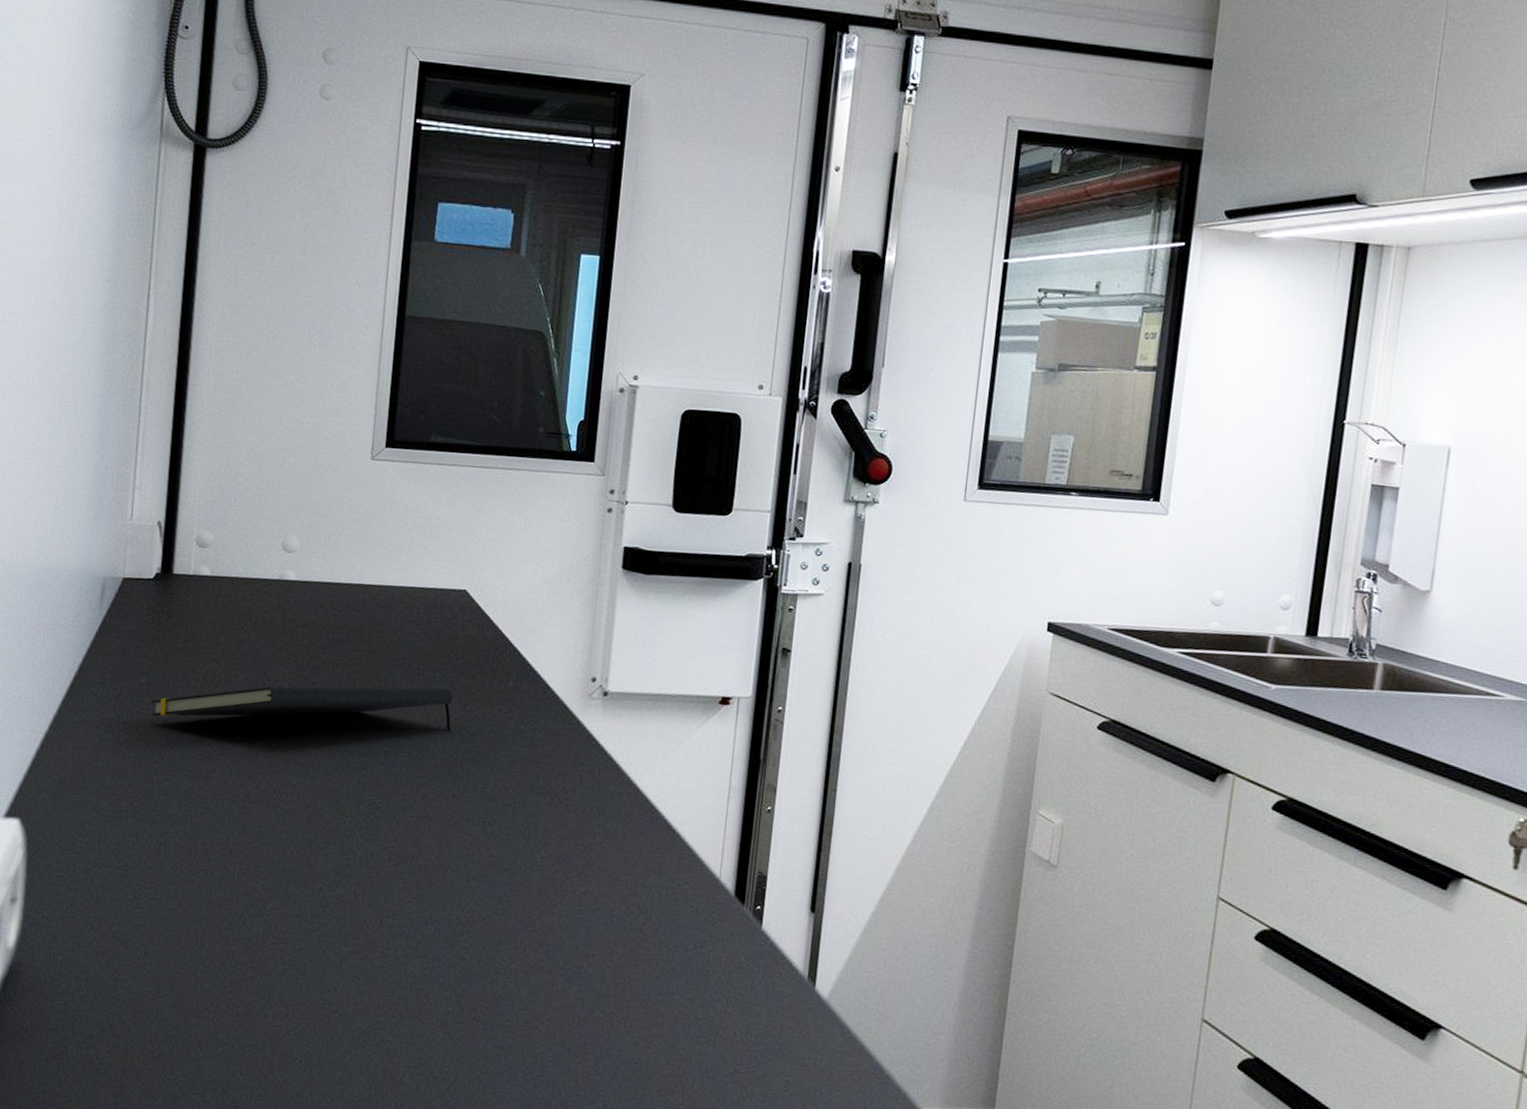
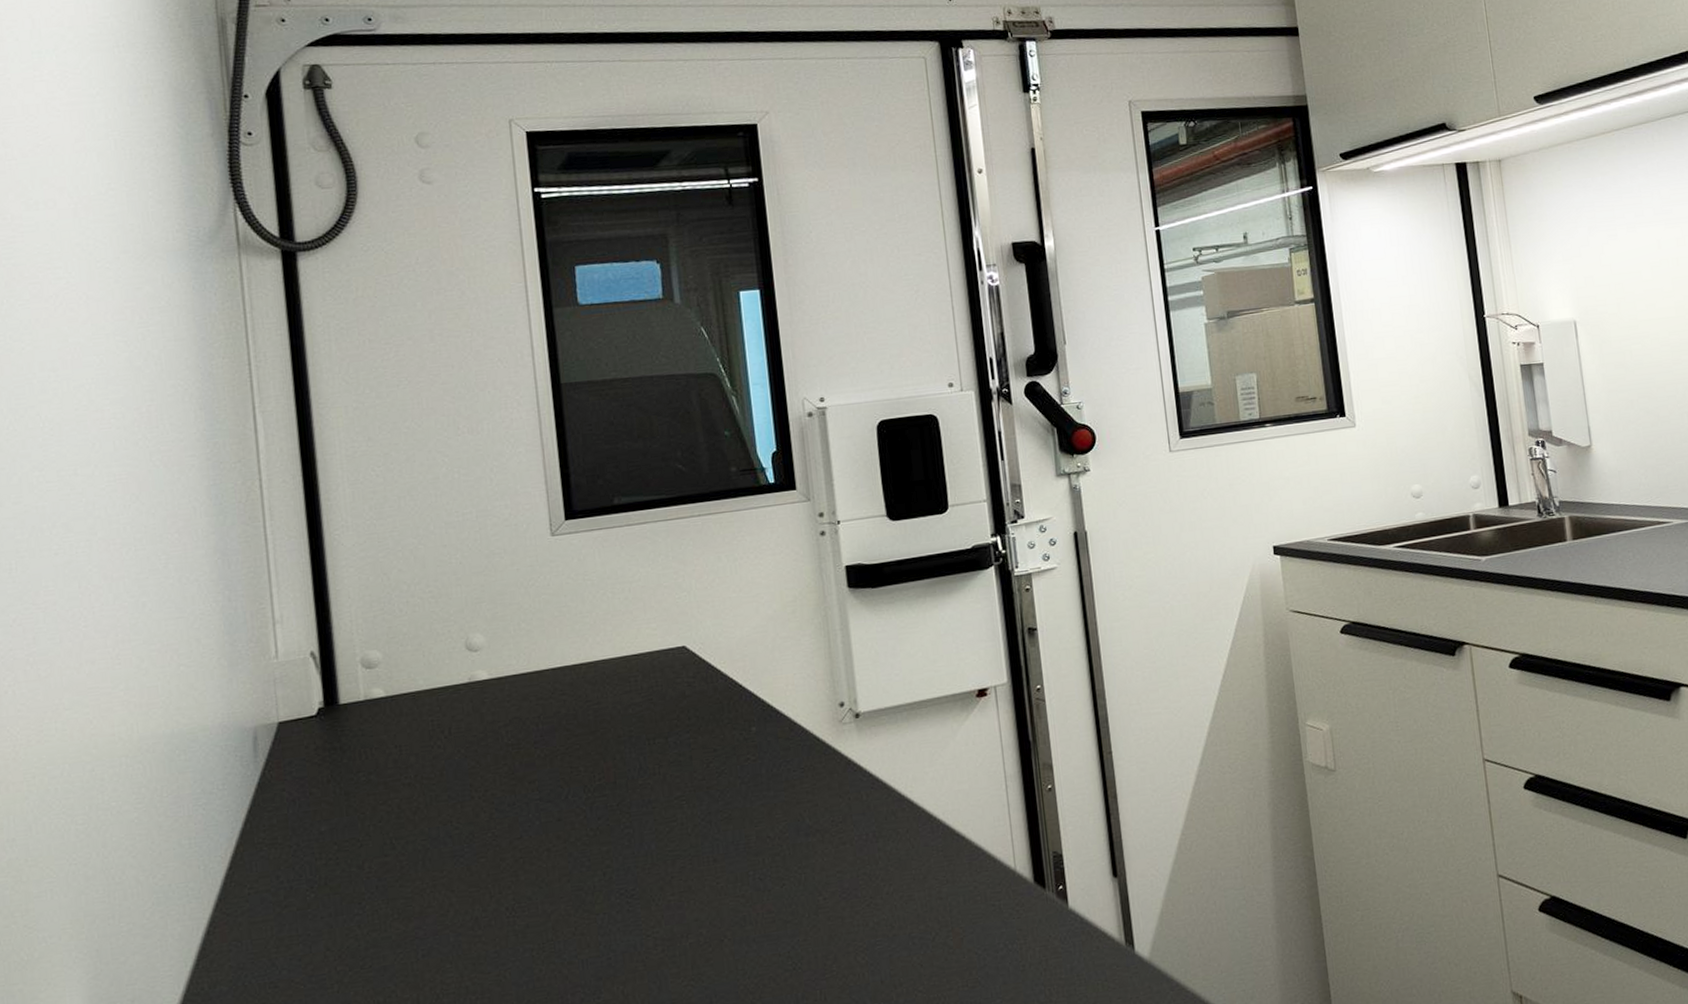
notepad: present [151,686,453,732] -> none [337,751,697,865]

